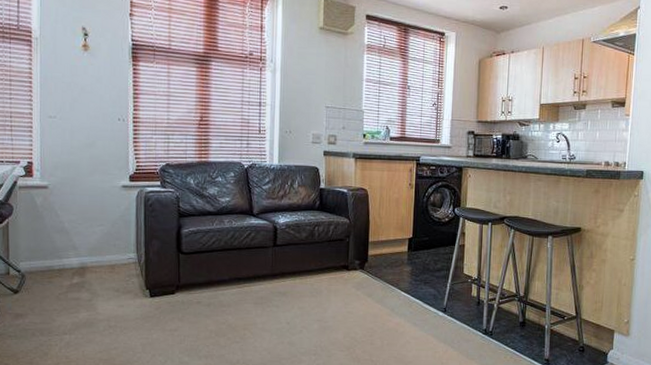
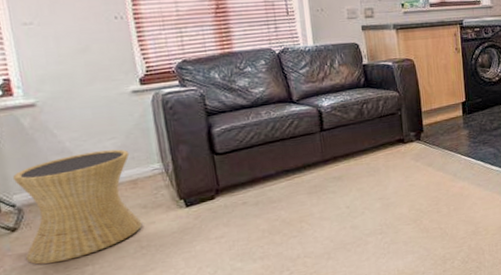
side table: none [21,234,113,327] -> present [12,149,143,265]

